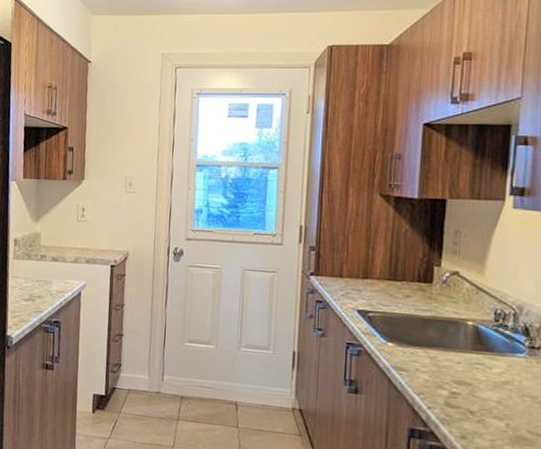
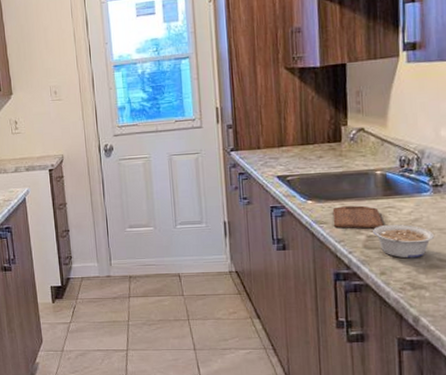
cutting board: none [414,354,470,385] -> present [332,205,384,229]
legume: none [457,382,526,426] -> present [373,224,435,259]

